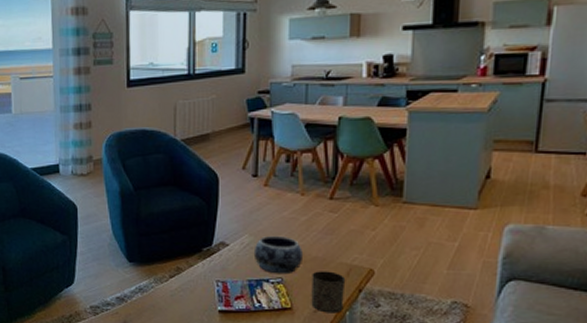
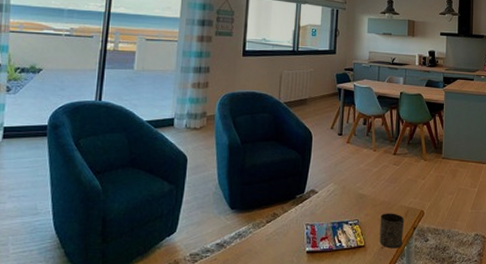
decorative bowl: present [253,235,304,275] -> none [337,183,375,217]

